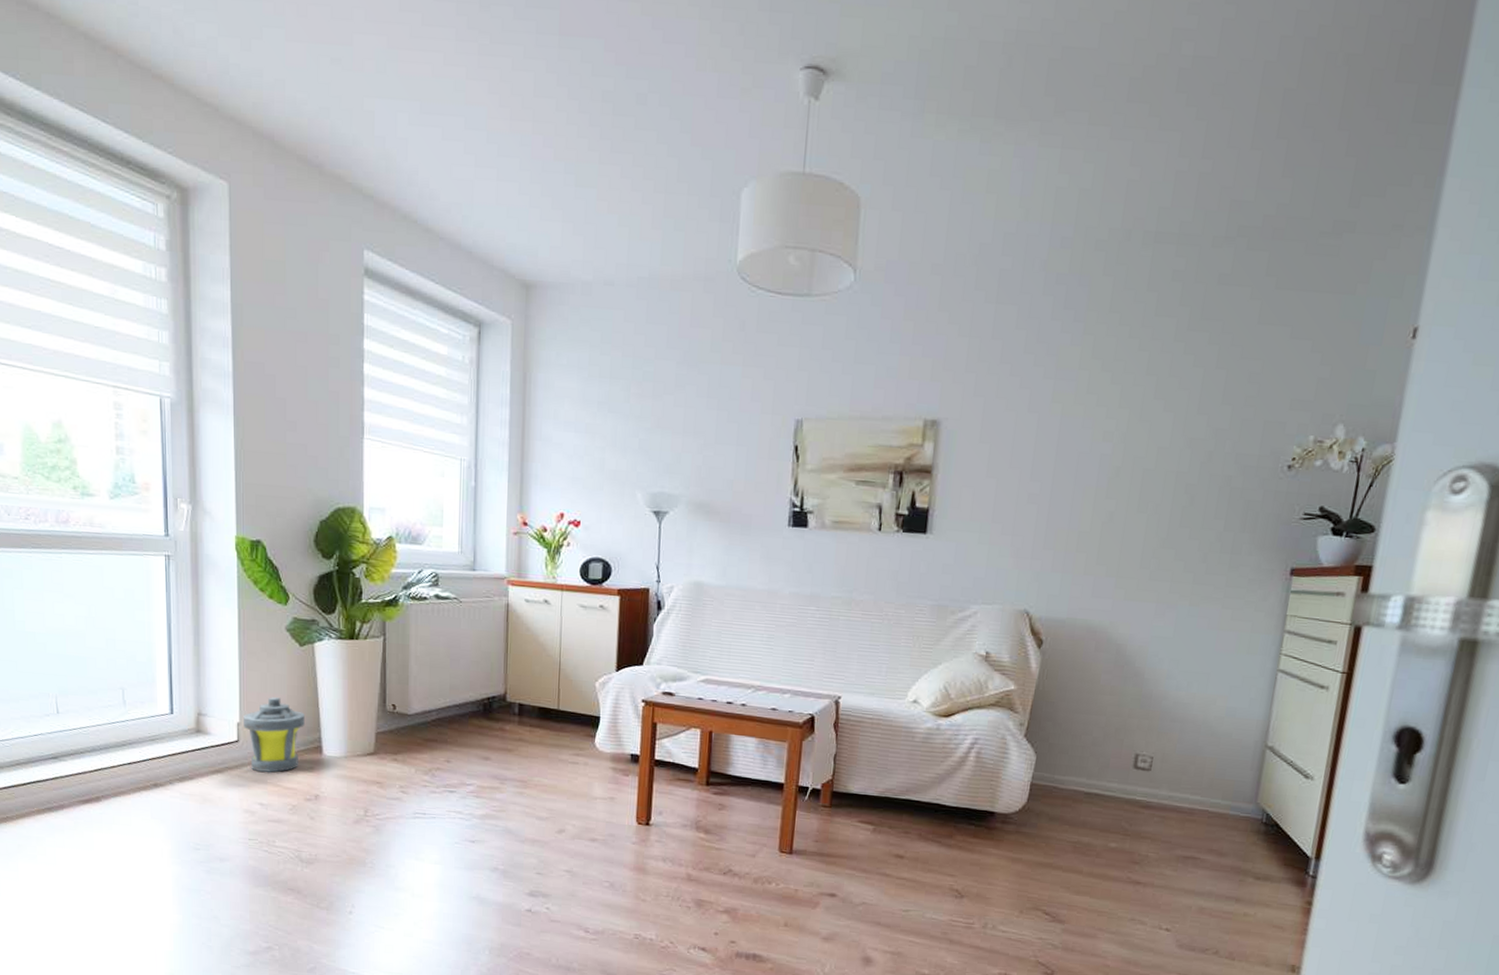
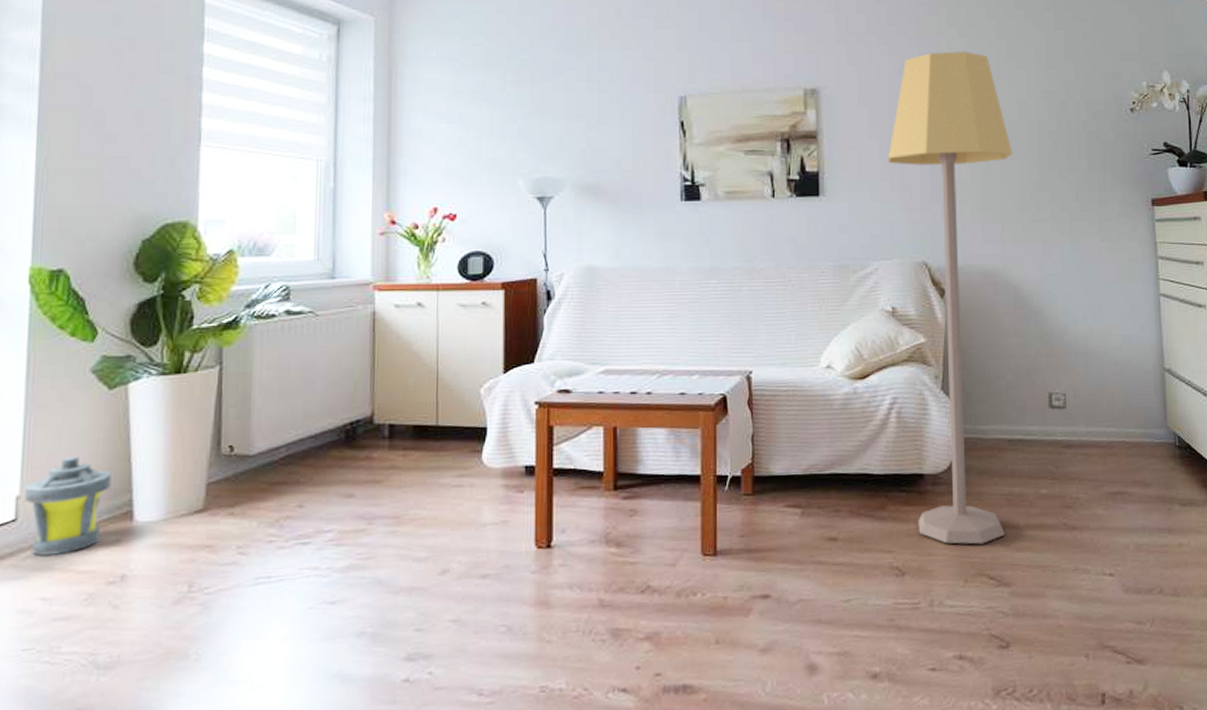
lamp: none [982,387,1142,883] -> present [888,51,1013,545]

